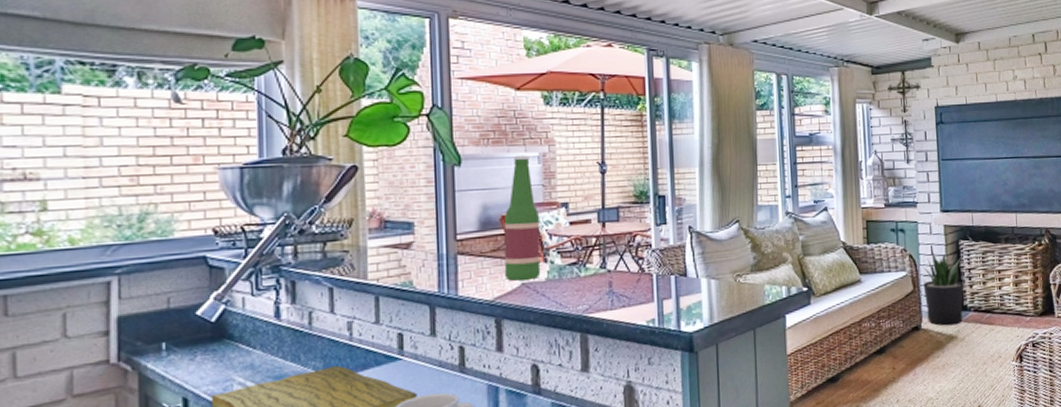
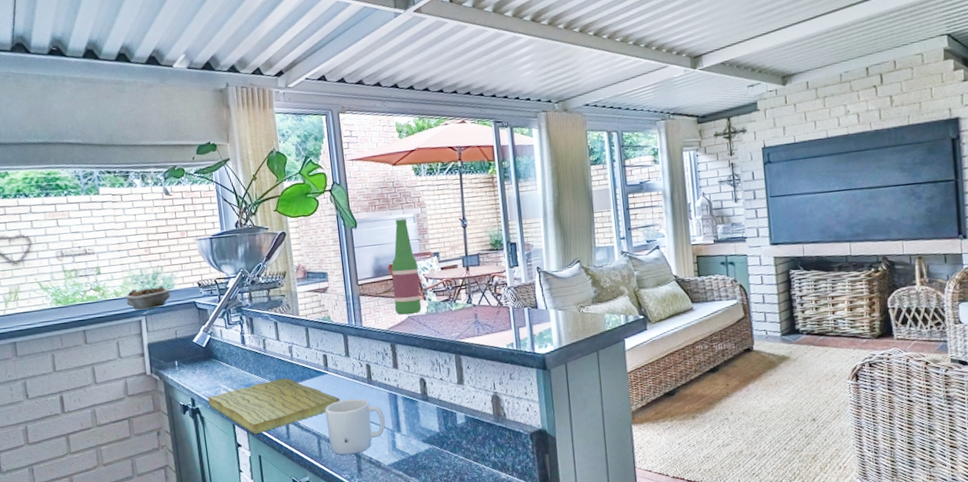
succulent planter: none [85,233,167,267] -> present [124,286,171,310]
planter: present [923,250,964,326] -> none [754,280,796,348]

